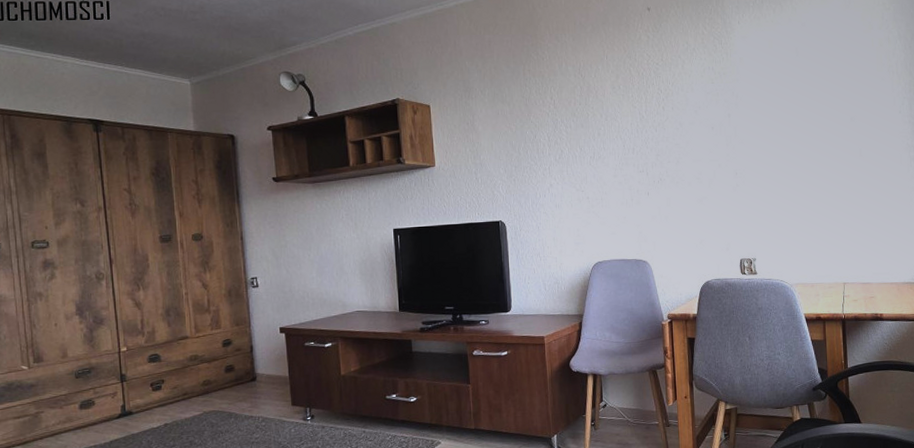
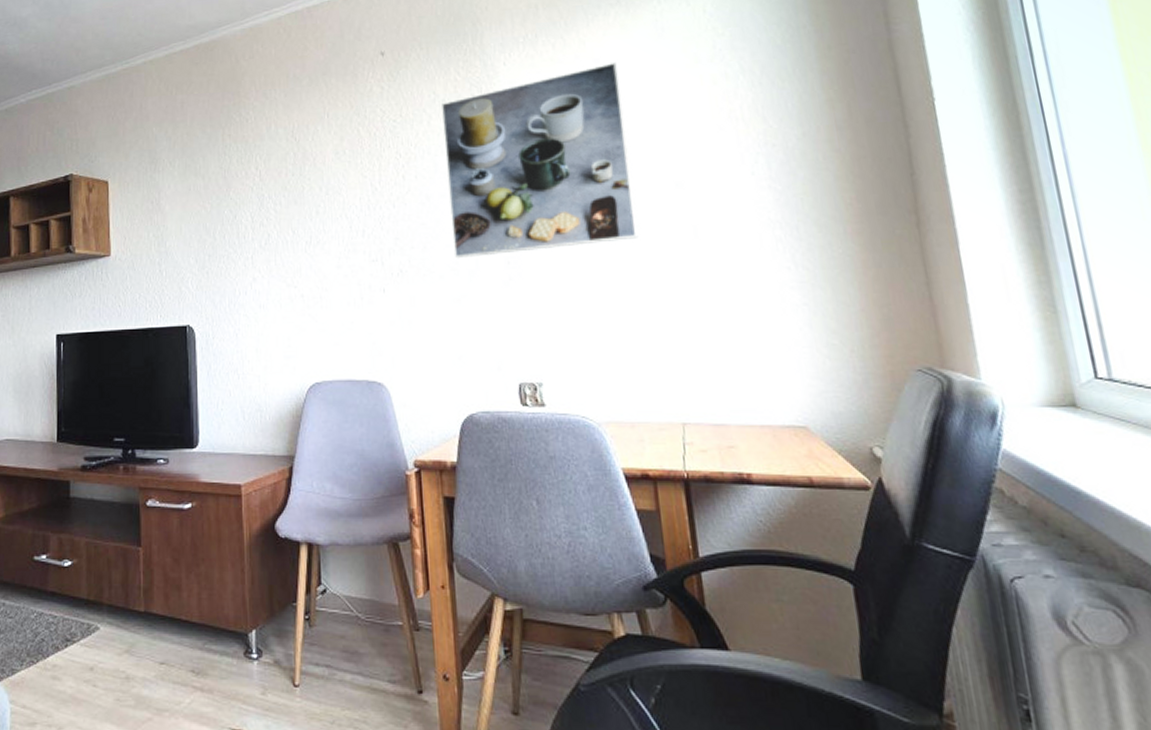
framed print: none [692,26,824,171] -> present [442,63,638,259]

